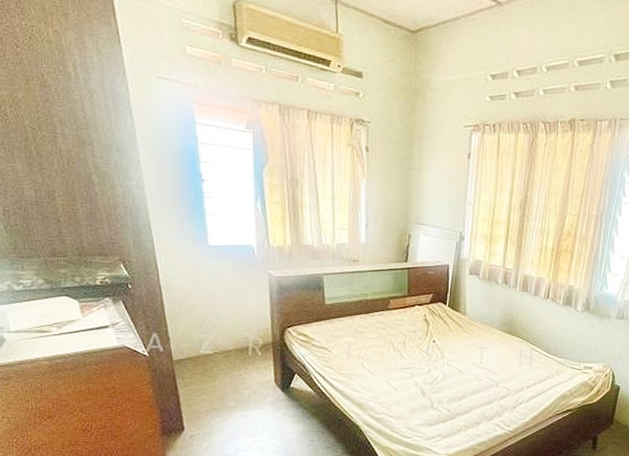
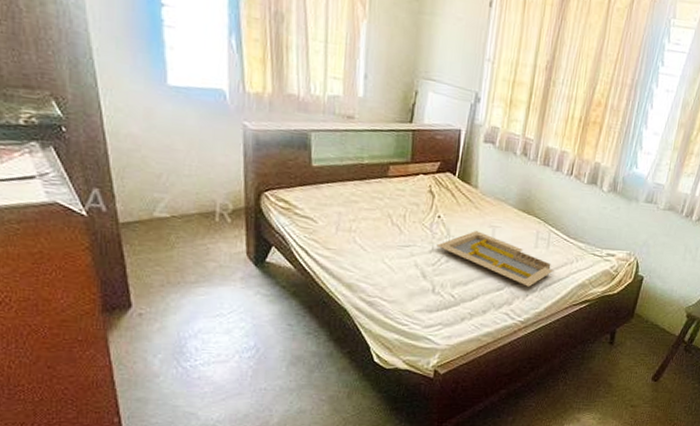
serving tray: none [433,352,537,400] -> present [436,231,553,287]

